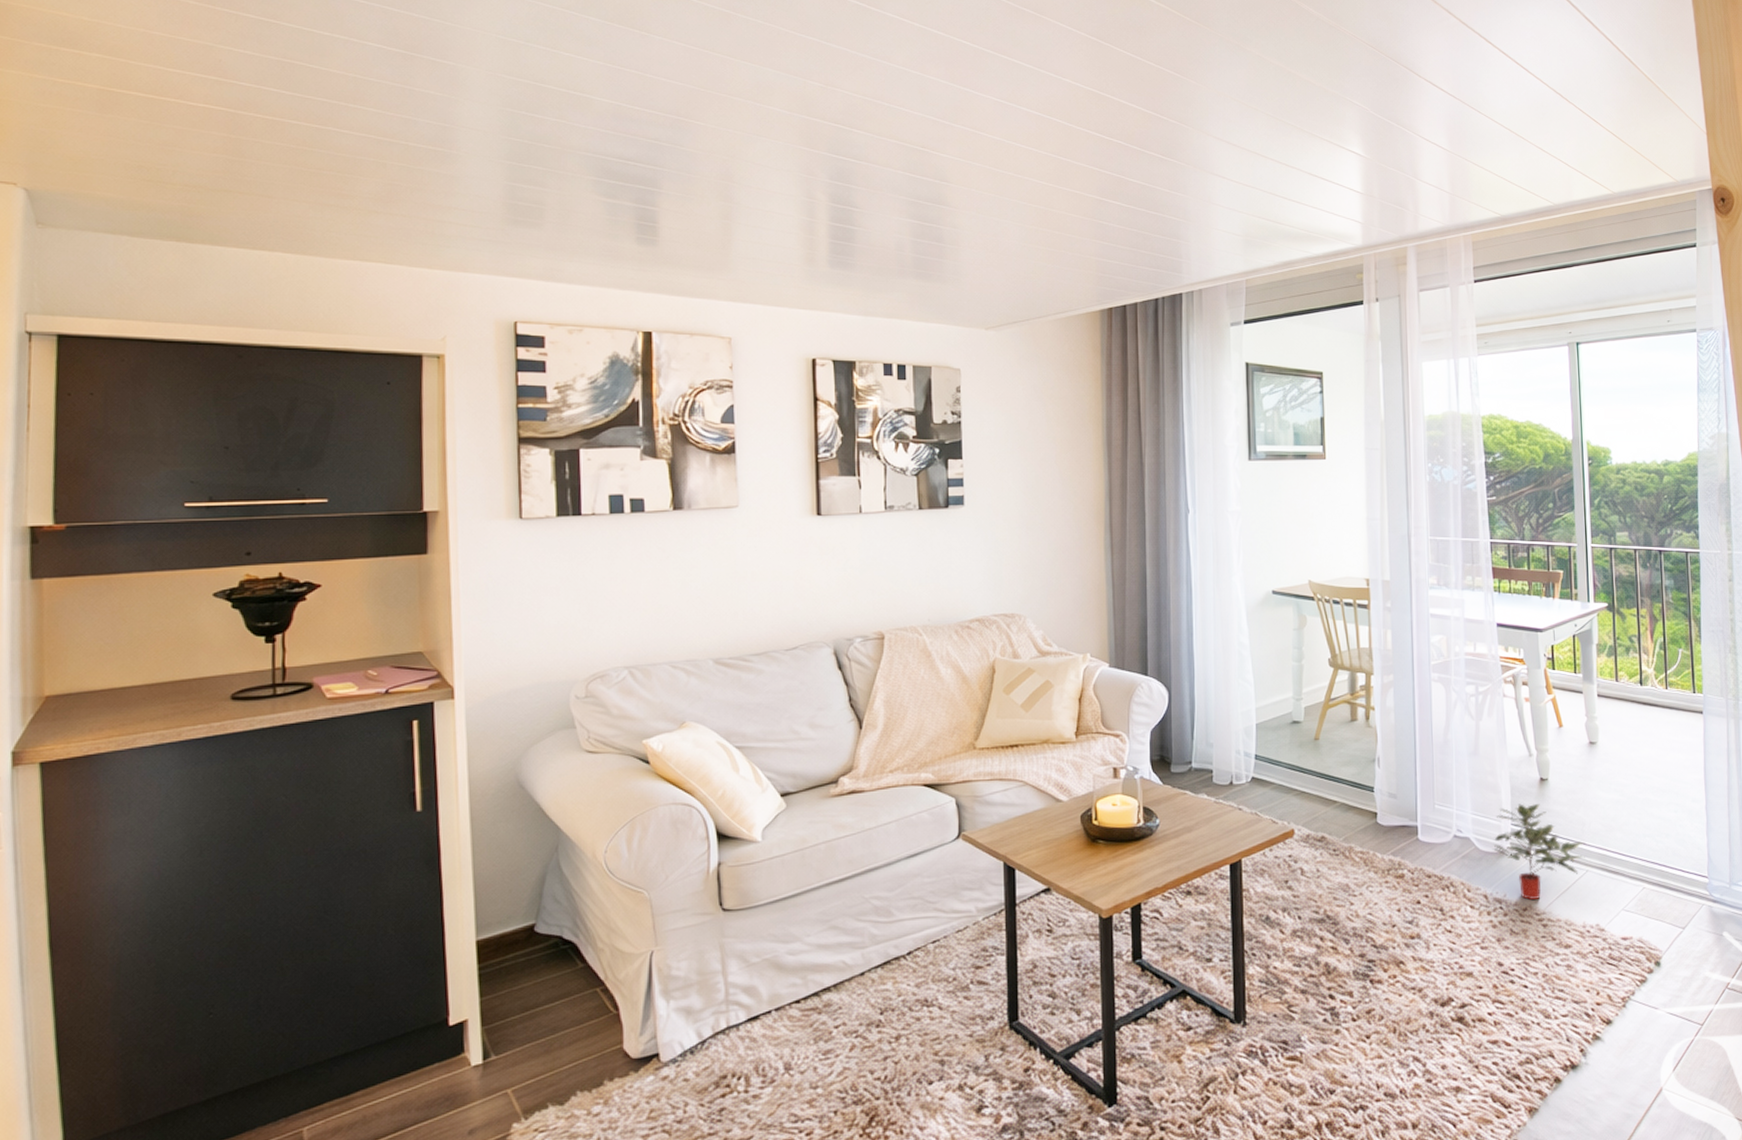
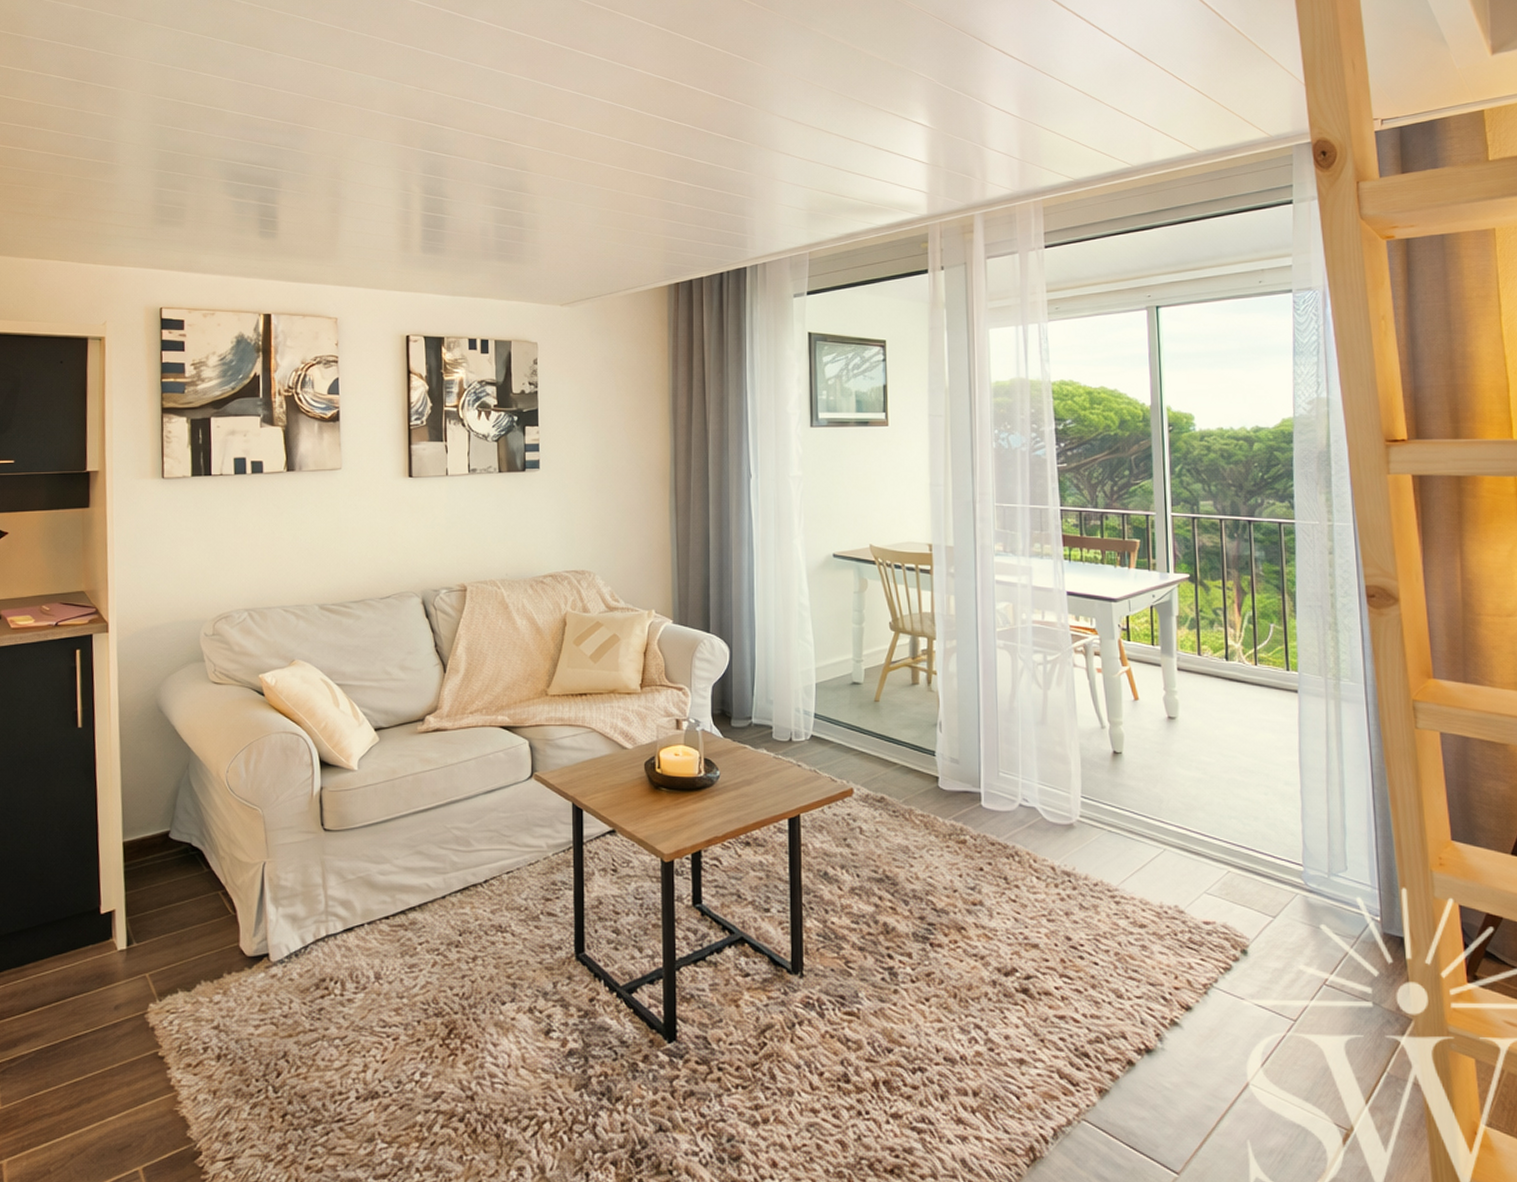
potted plant: present [1492,804,1586,901] -> none [1060,776,1163,876]

